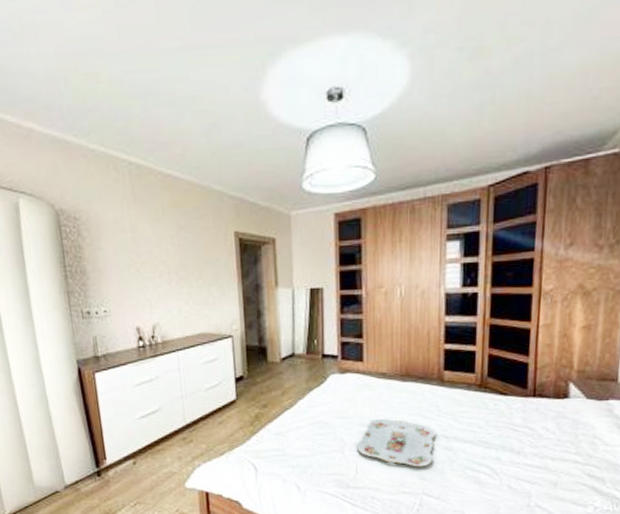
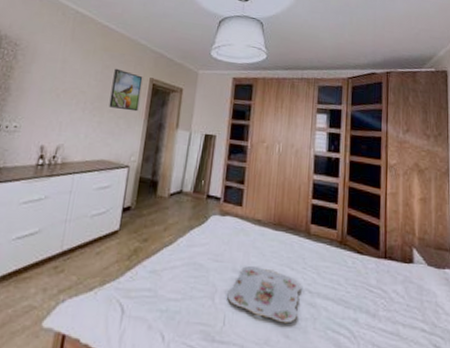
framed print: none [191,227,229,275] -> present [109,68,143,112]

